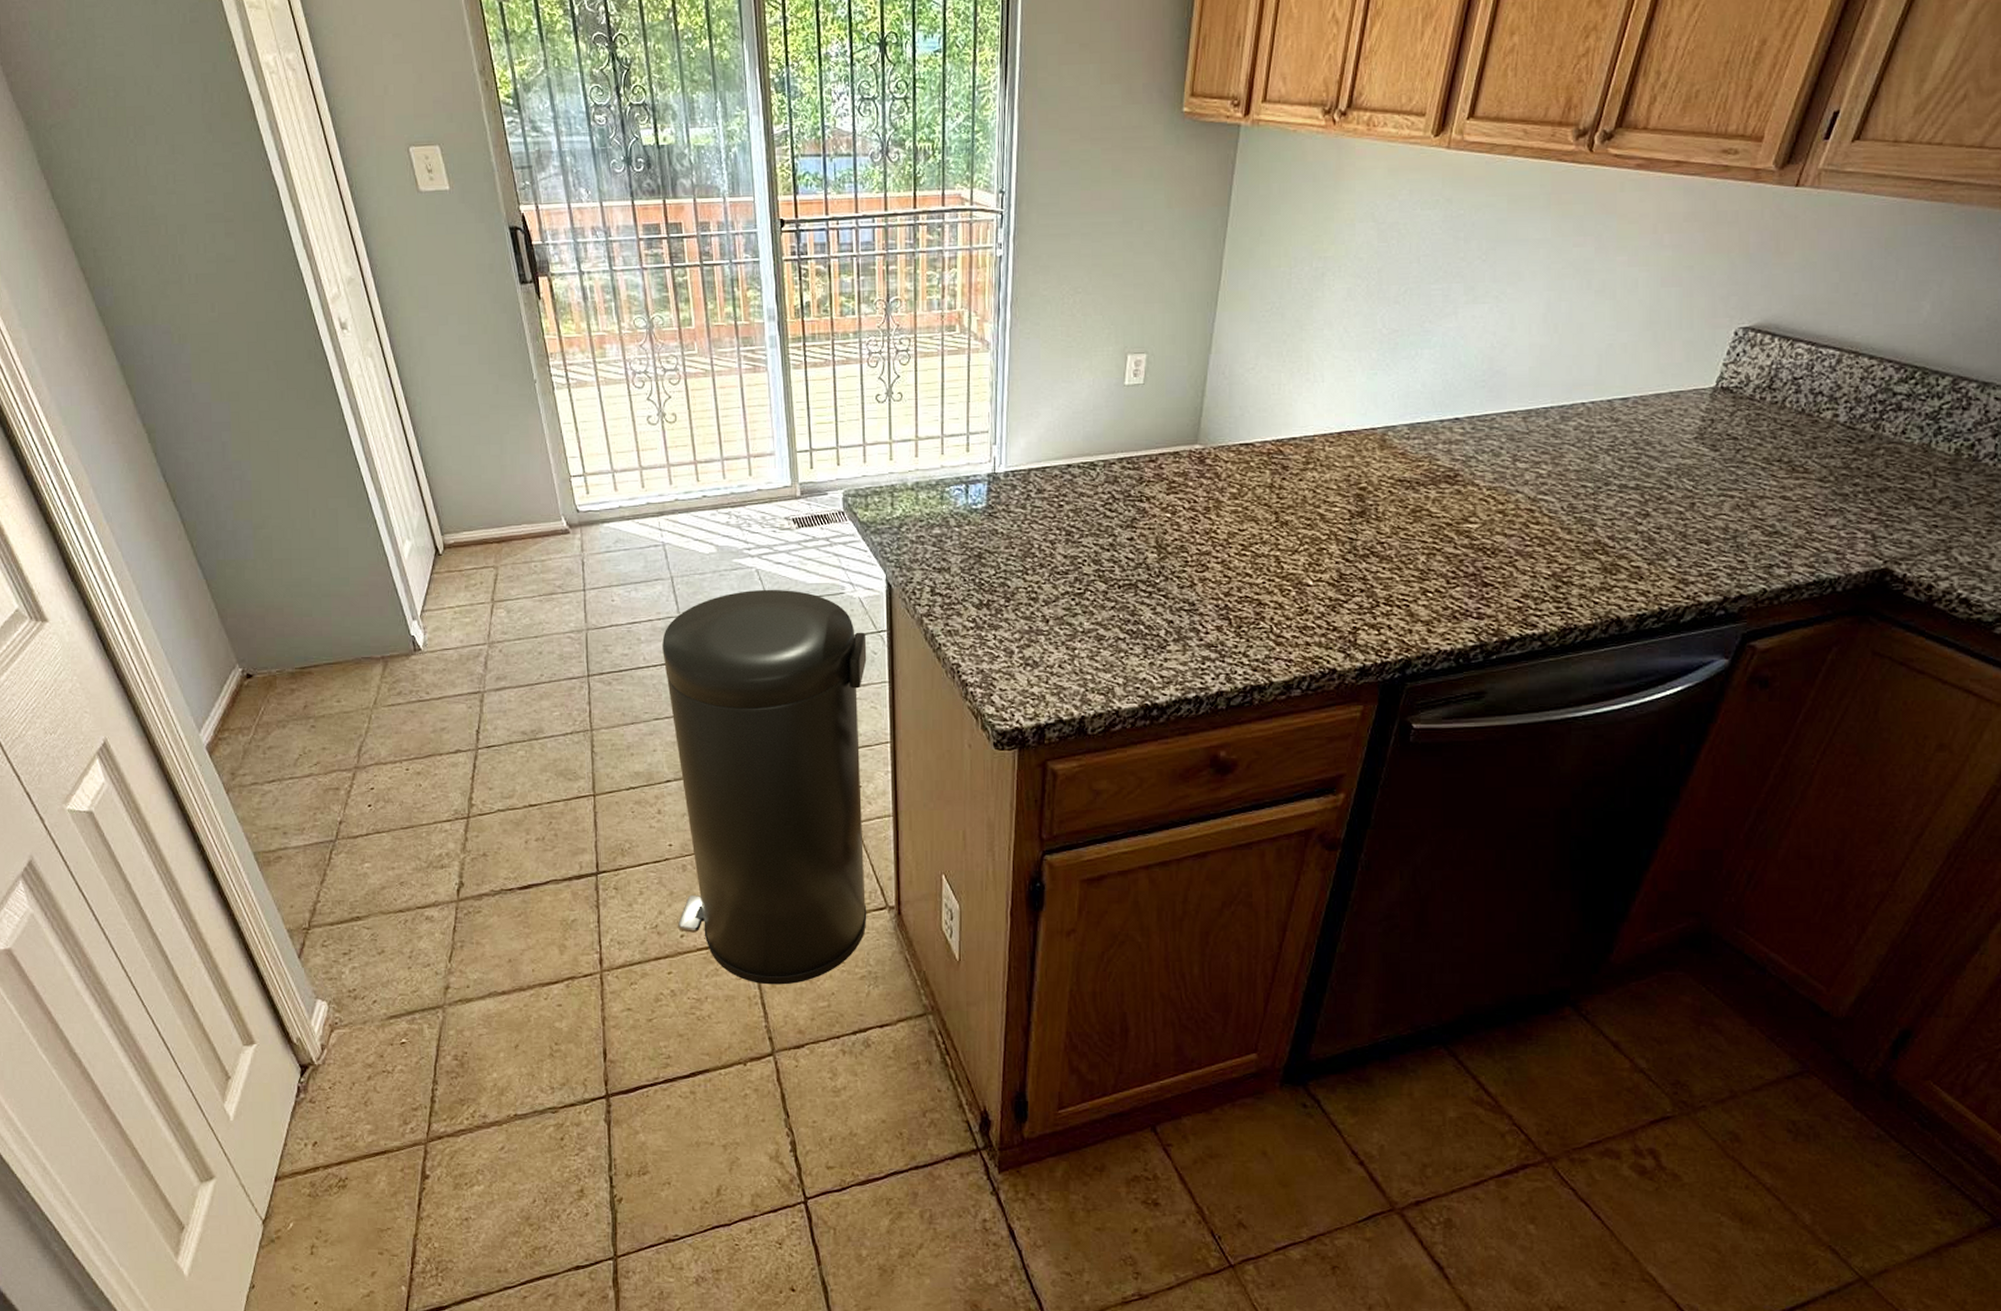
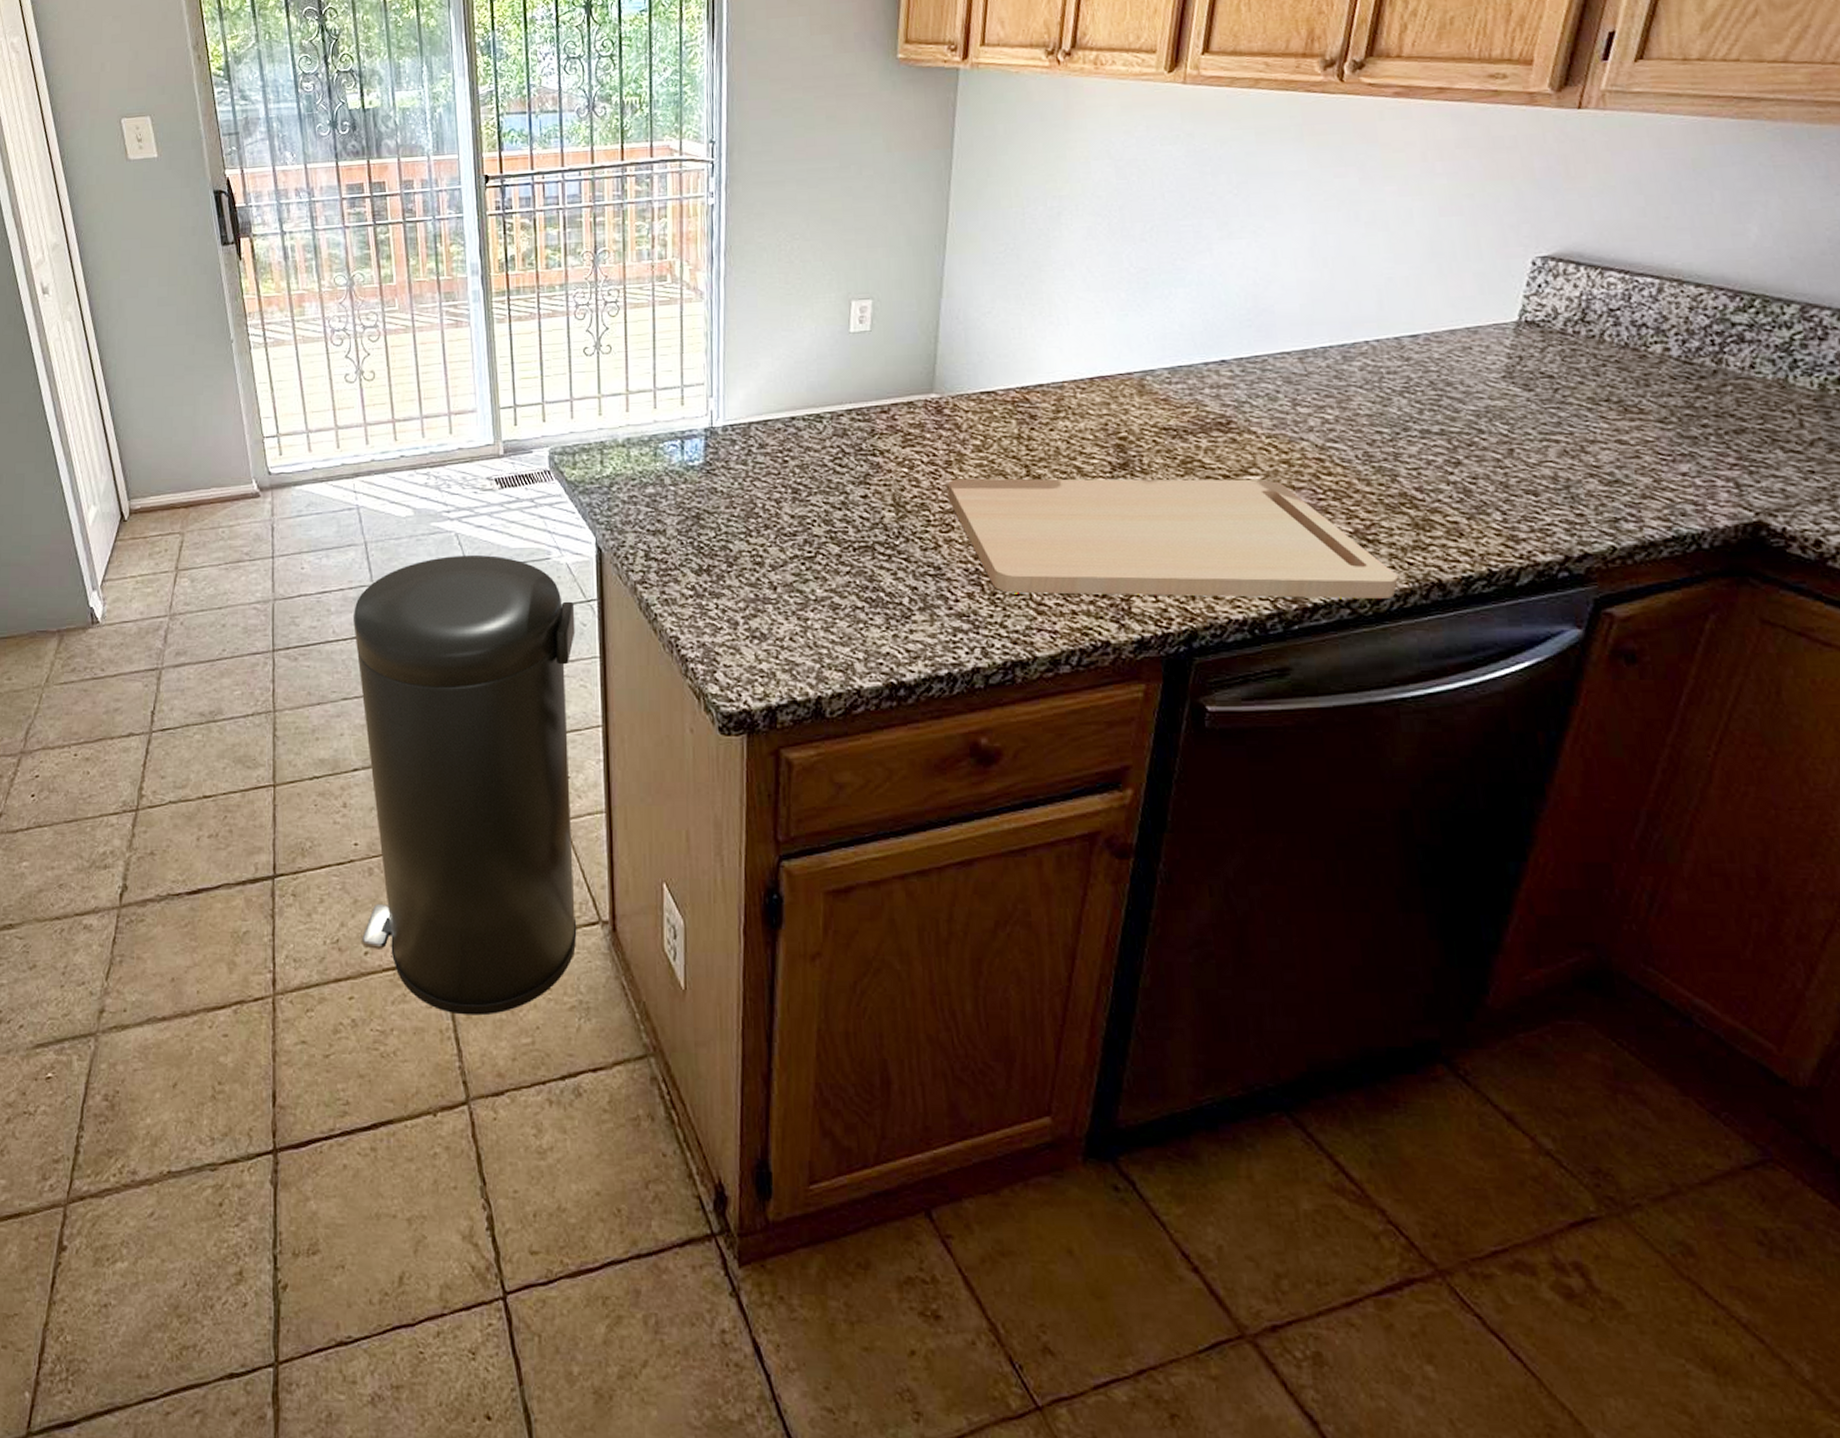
cutting board: none [1205,523,1584,633] -> present [947,478,1398,599]

